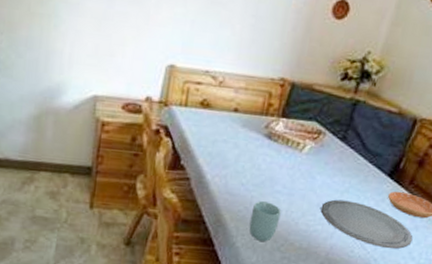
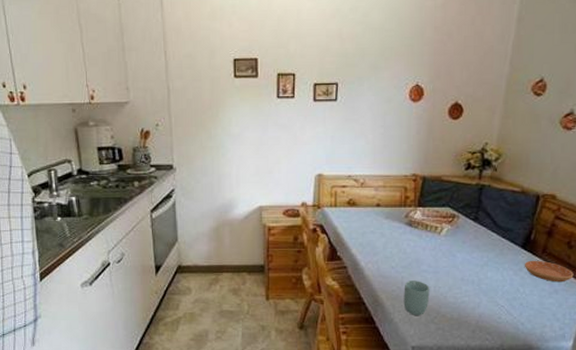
plate: present [320,199,413,249] -> none [465,273,554,313]

